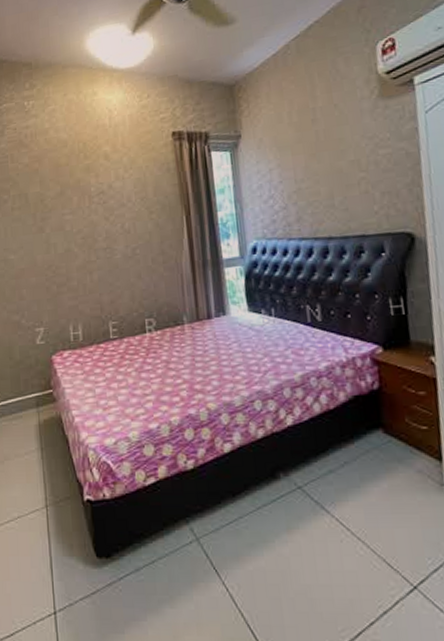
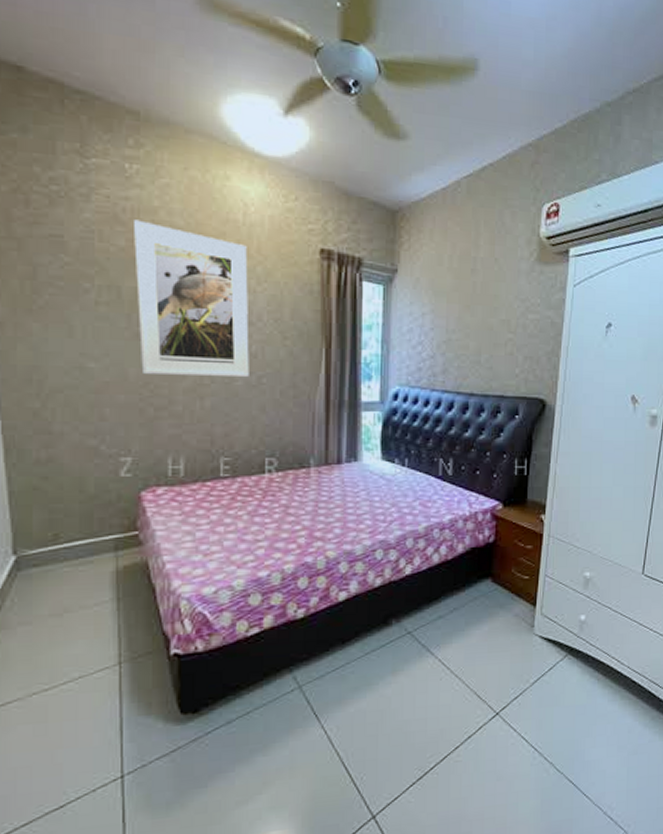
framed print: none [32,141,125,260] -> present [132,219,249,378]

